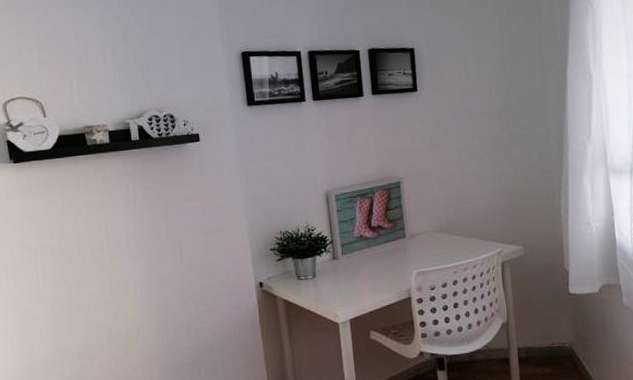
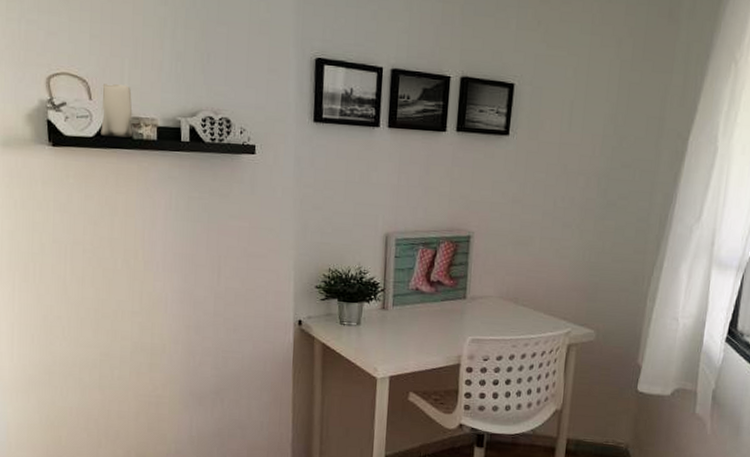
candle: none [53,100,87,148] -> present [101,84,133,139]

